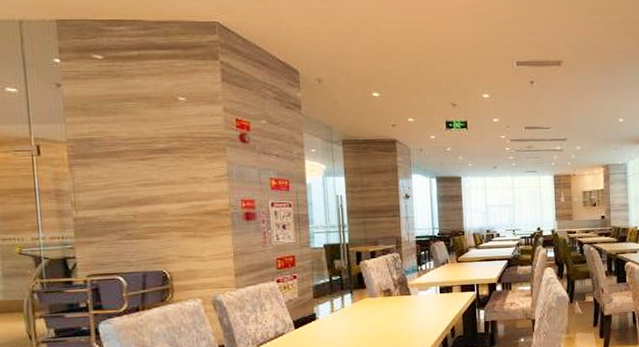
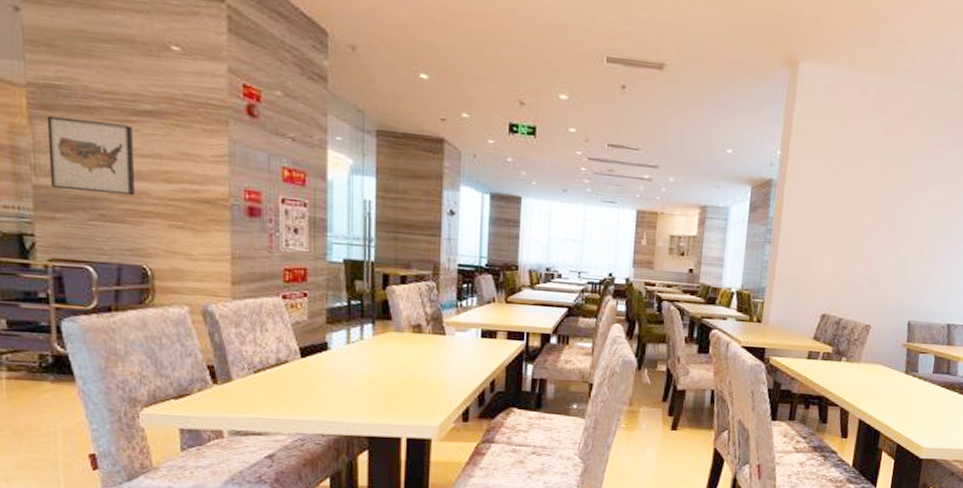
wall art: none [83,162,154,218] -> present [46,115,135,196]

